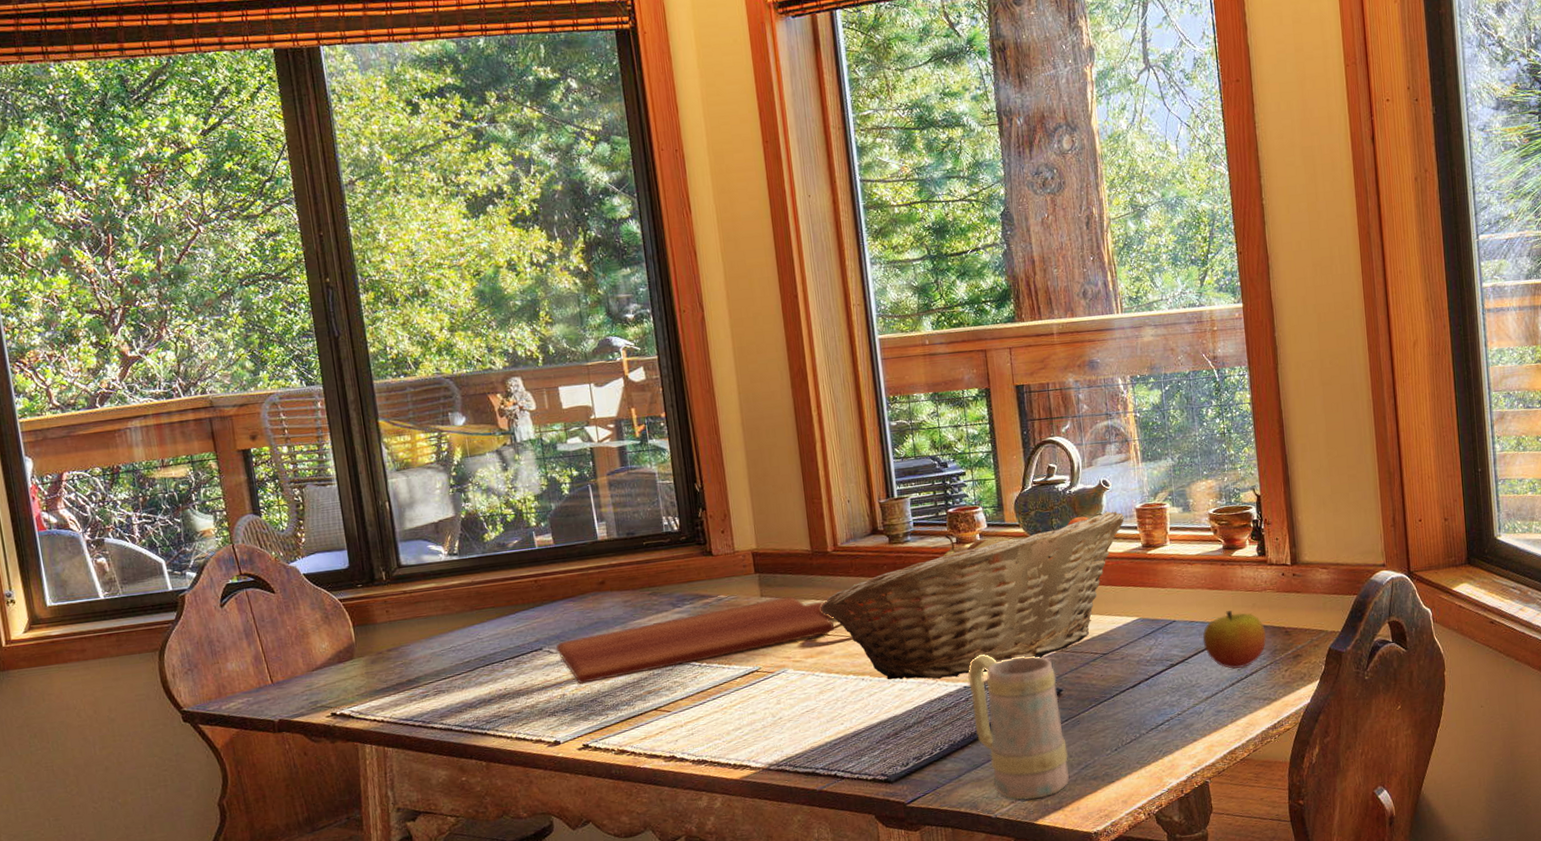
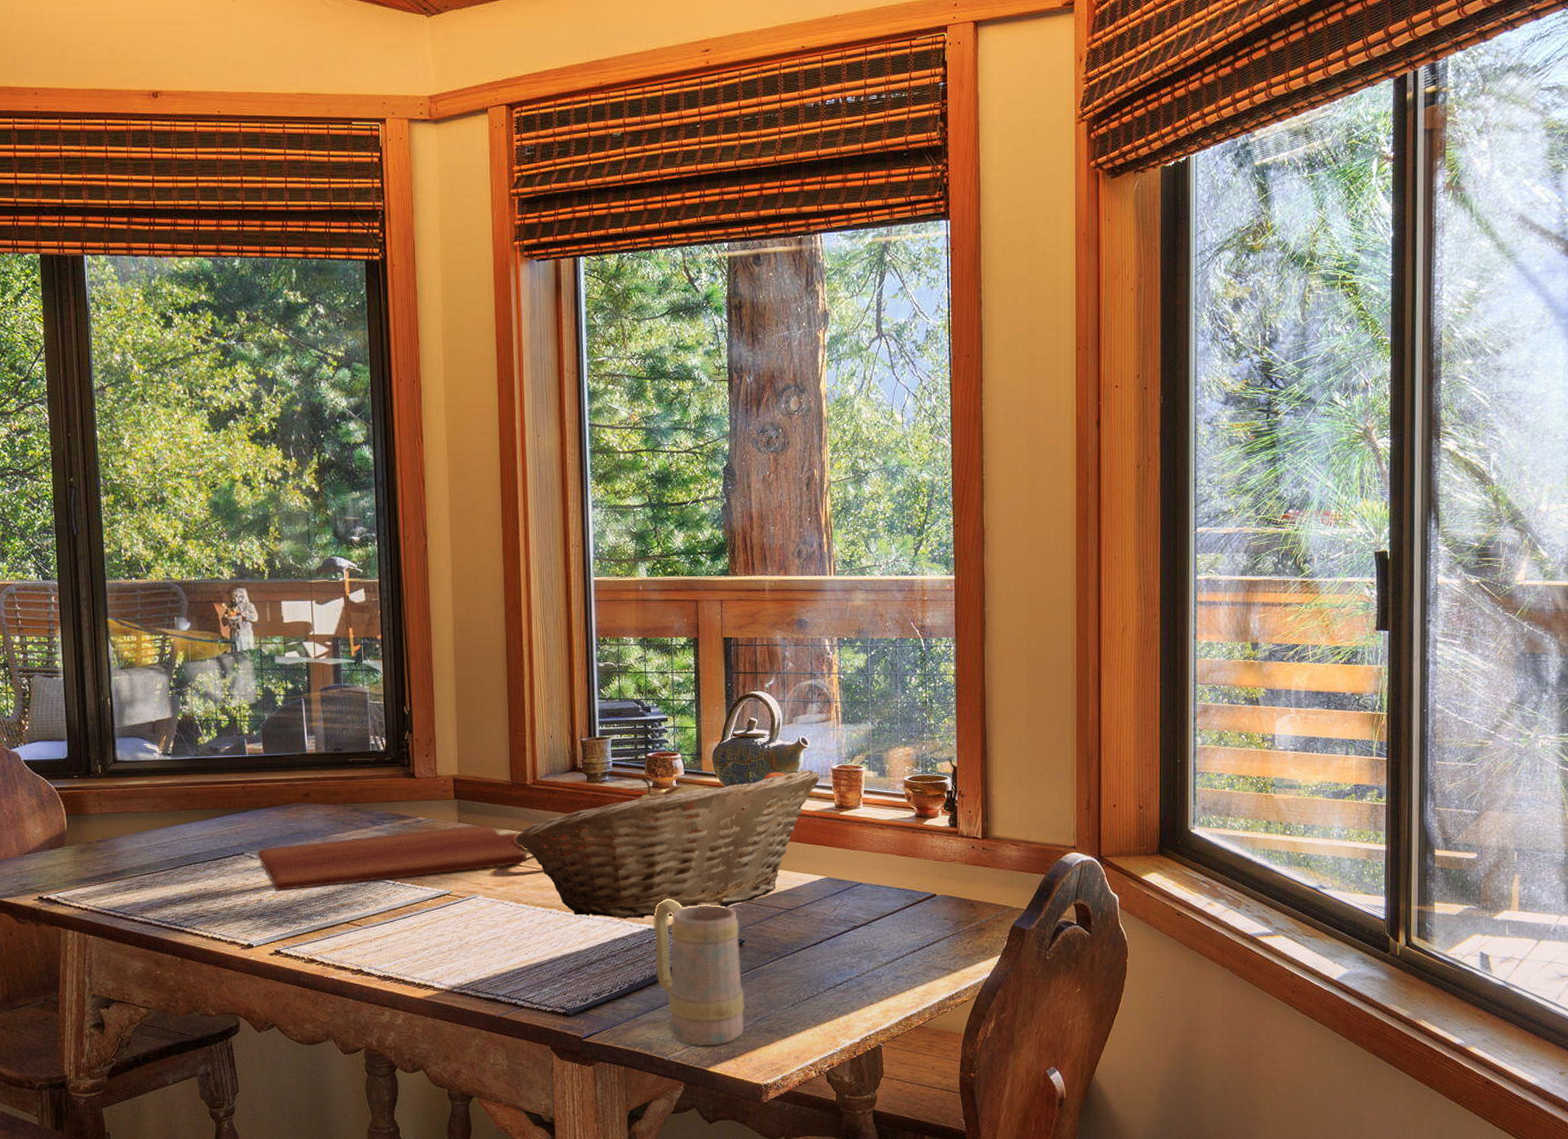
apple: present [1202,610,1266,669] -> none [887,878,951,936]

